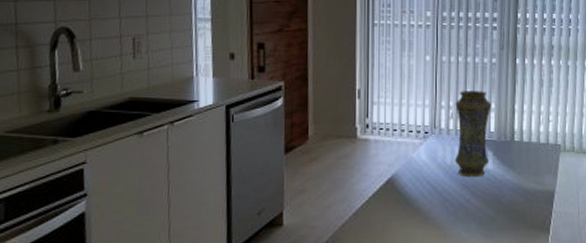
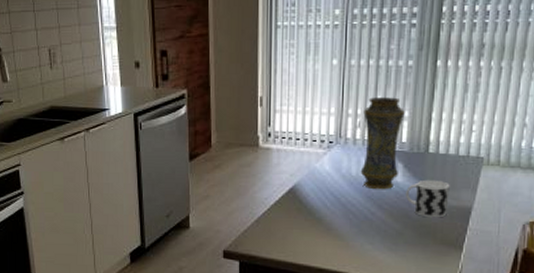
cup: none [497,166,535,203] -> present [406,179,450,218]

